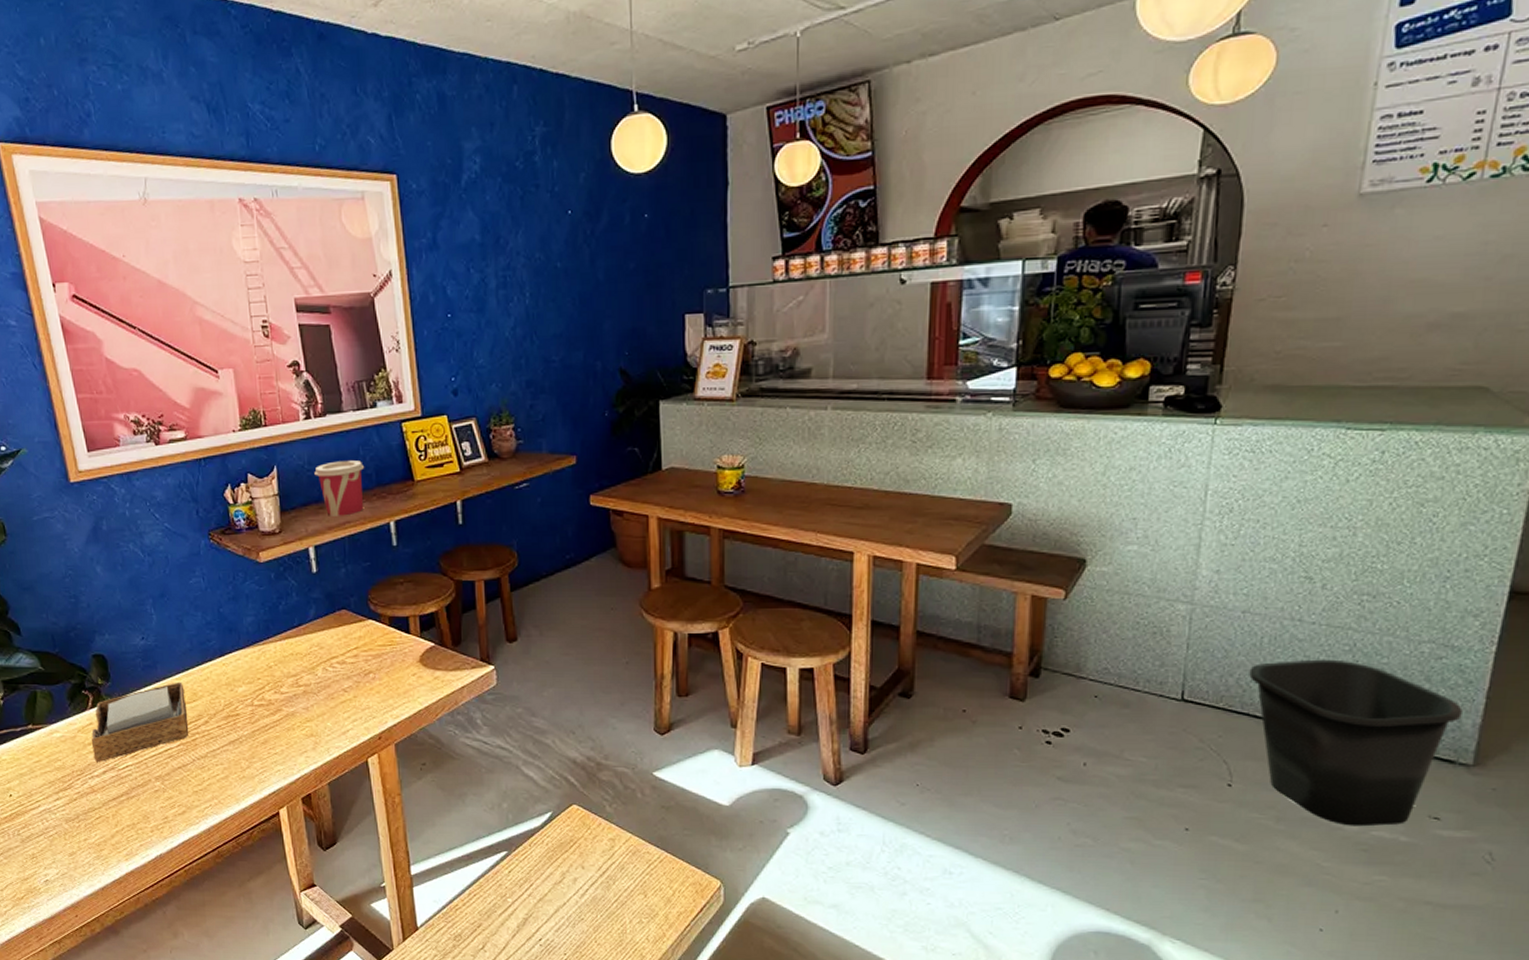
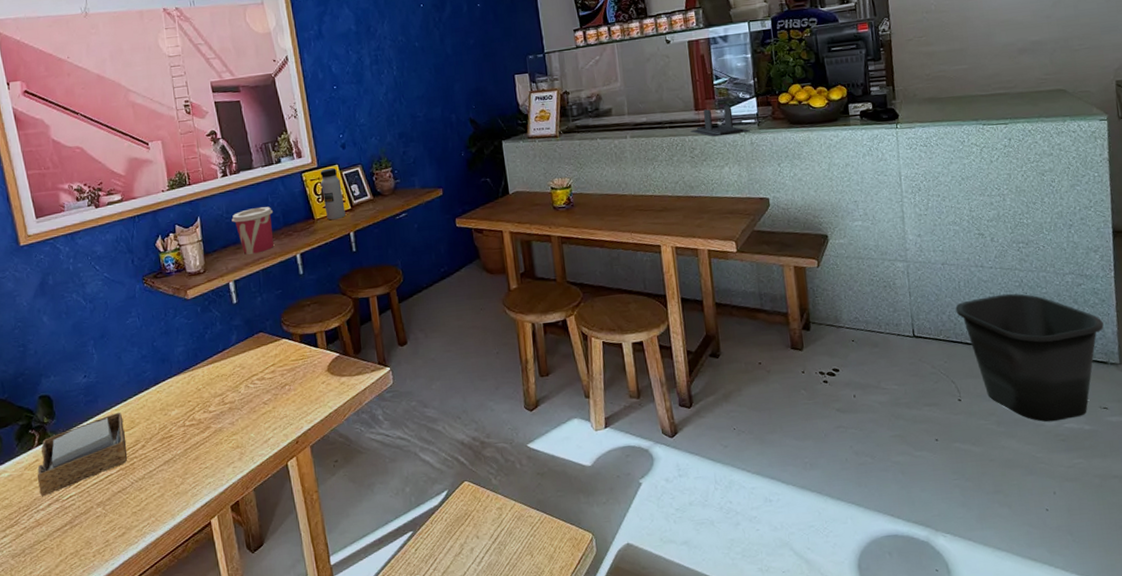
water bottle: none [424,418,453,484] -> present [320,167,346,220]
napkin holder: none [916,376,1001,417] -> present [690,106,750,137]

